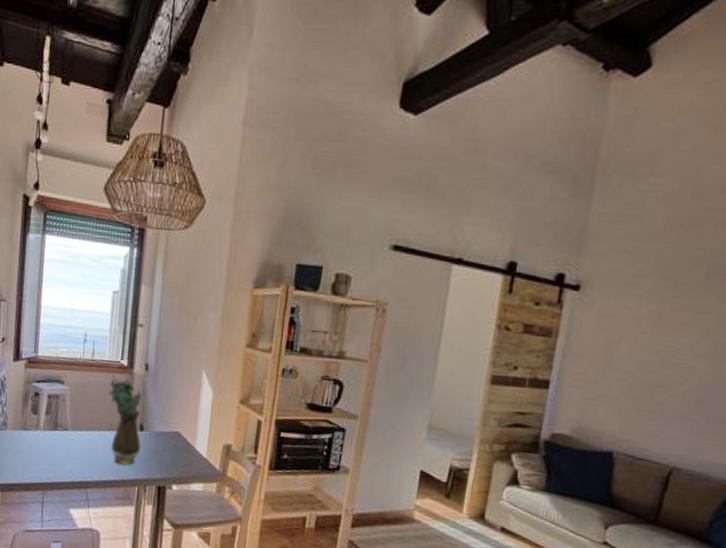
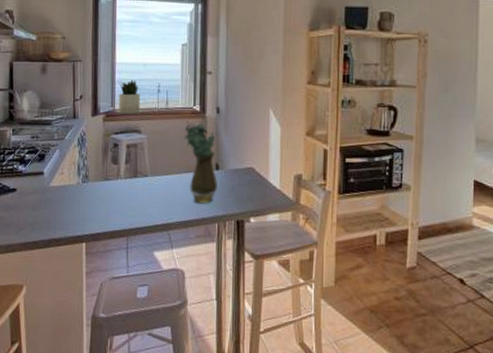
planter: none [39,325,67,364] -> present [116,79,143,116]

